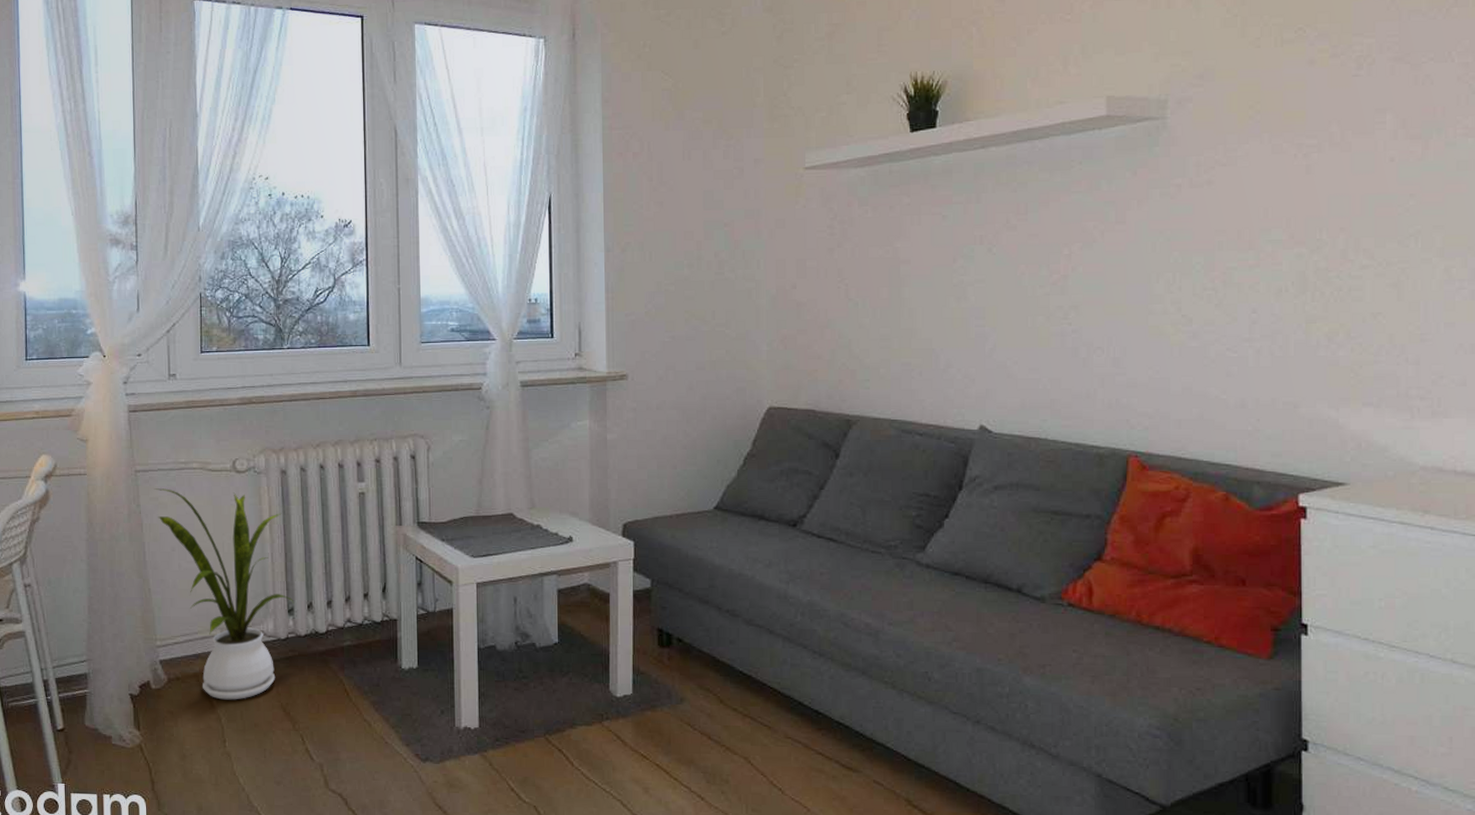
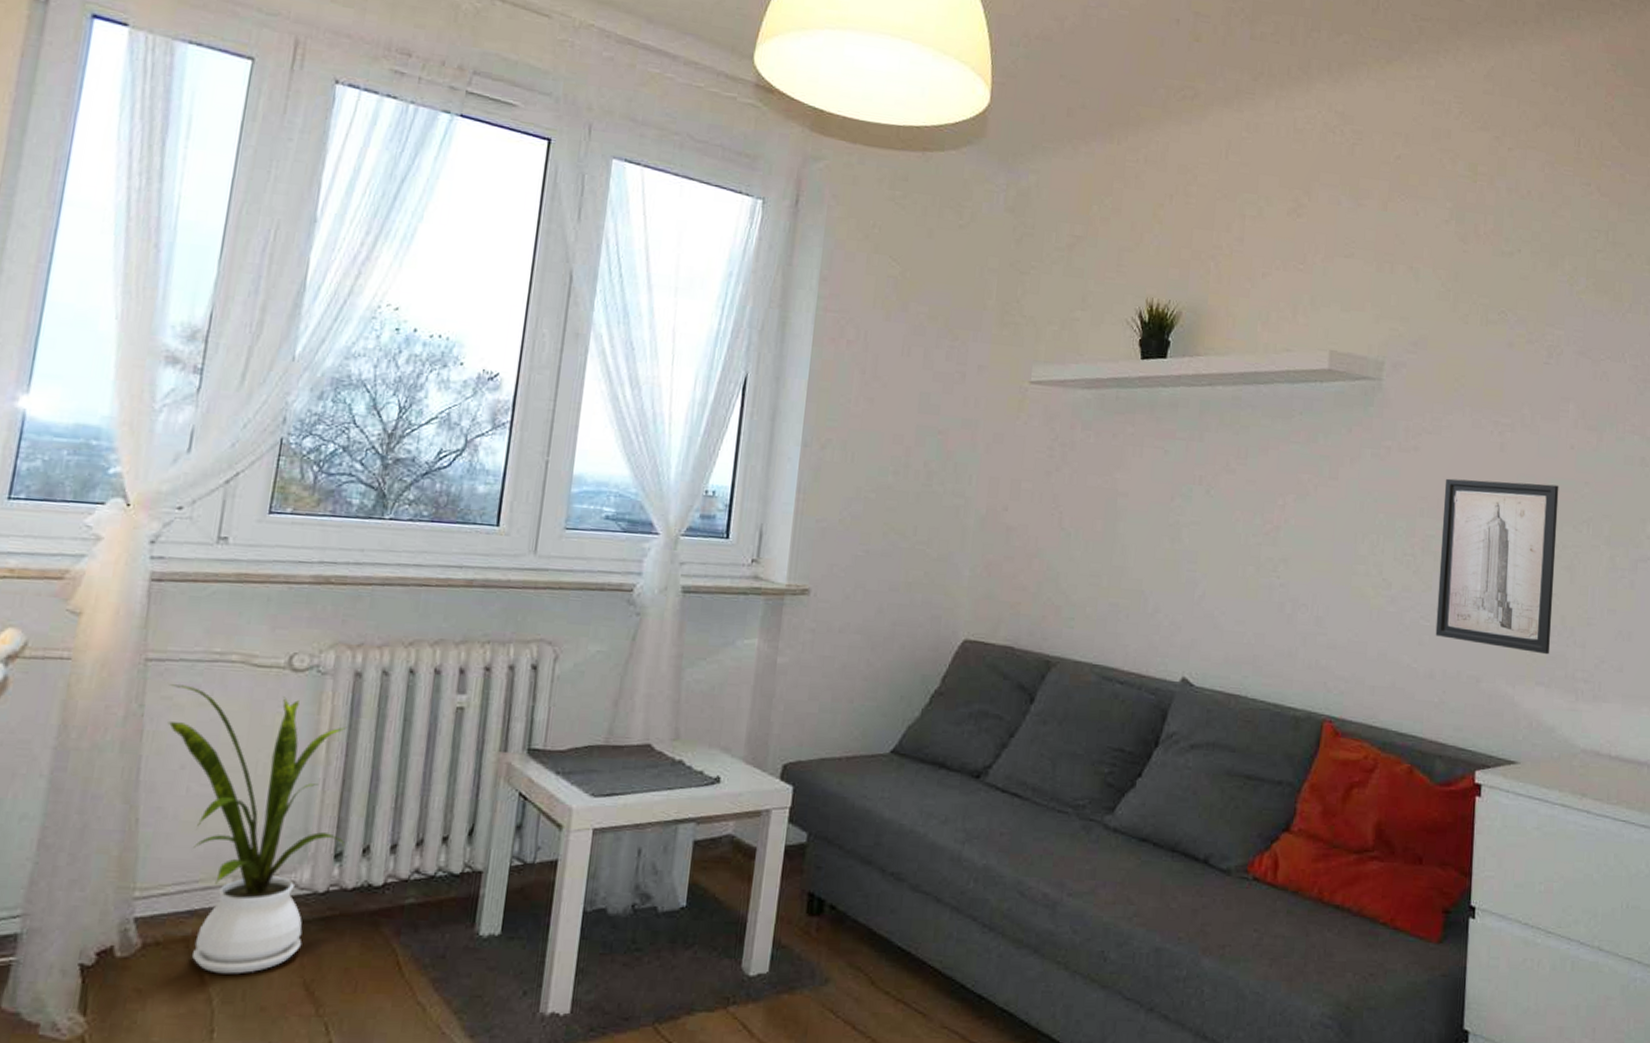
wall art: none [1244,201,1379,375] -> present [1435,478,1559,655]

